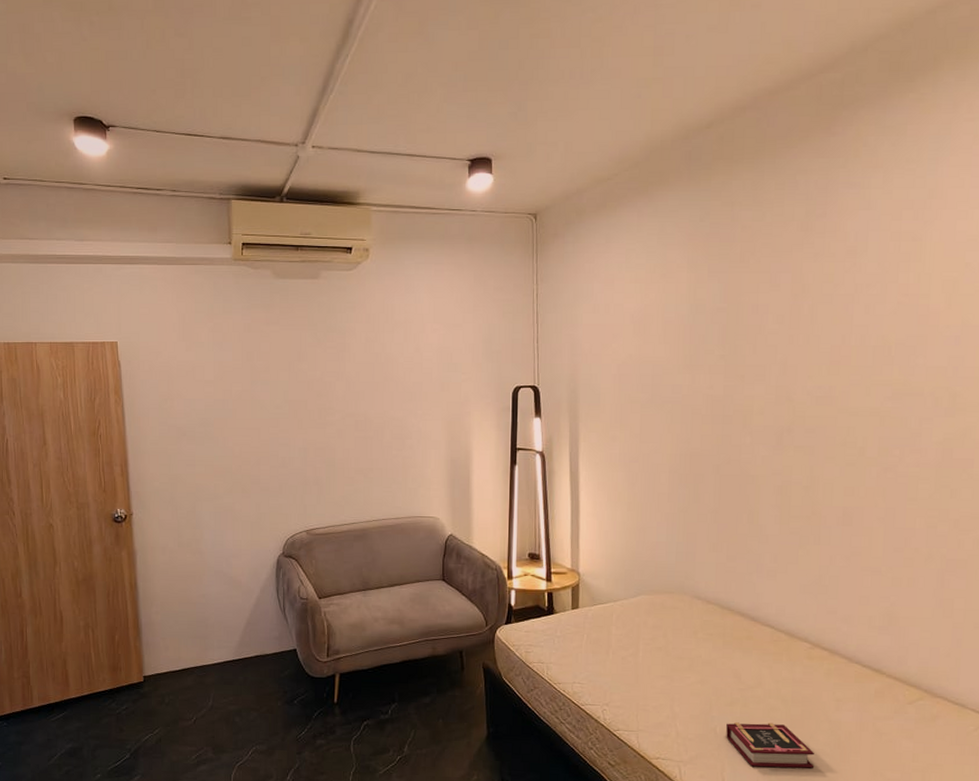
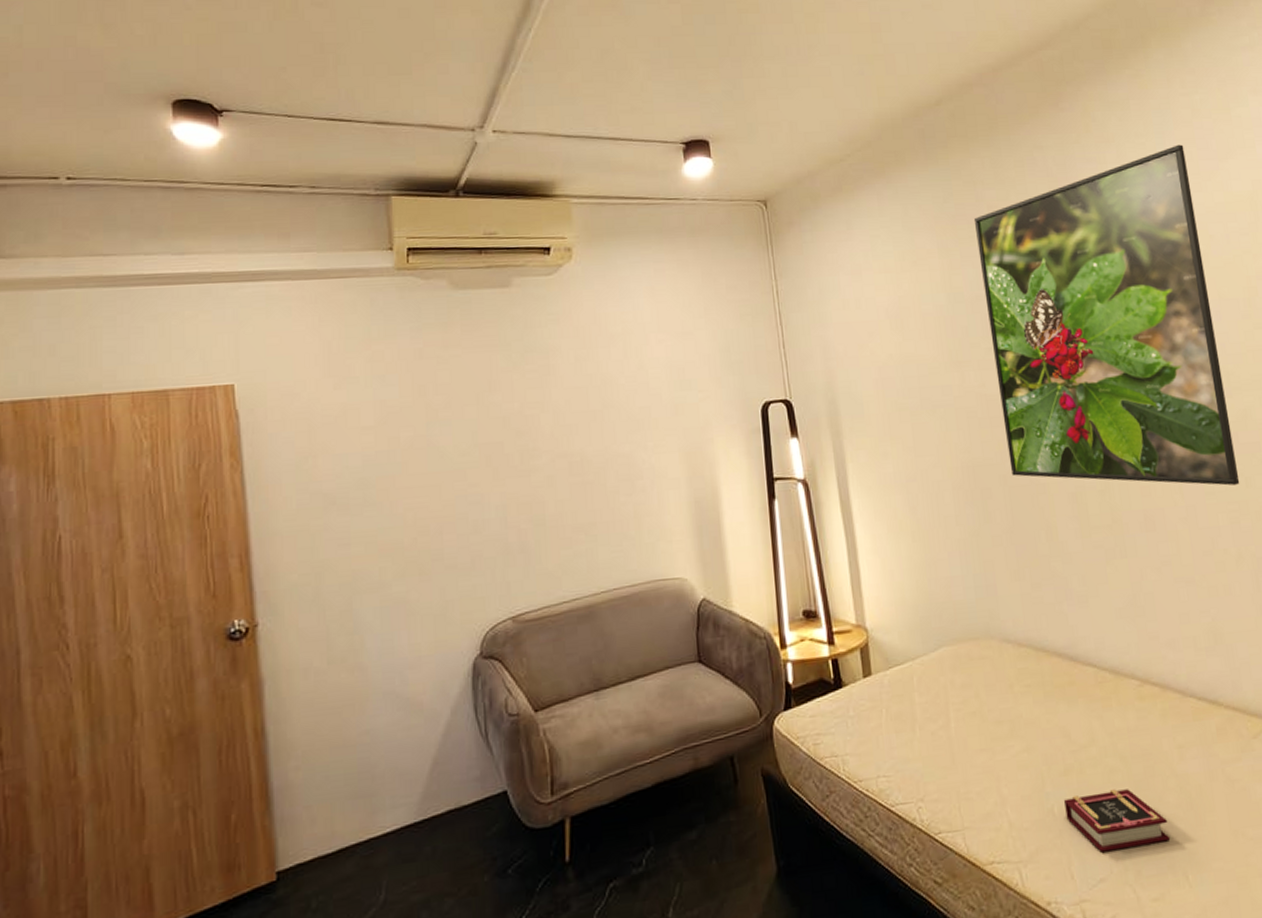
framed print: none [724,171,957,495] -> present [973,144,1240,486]

